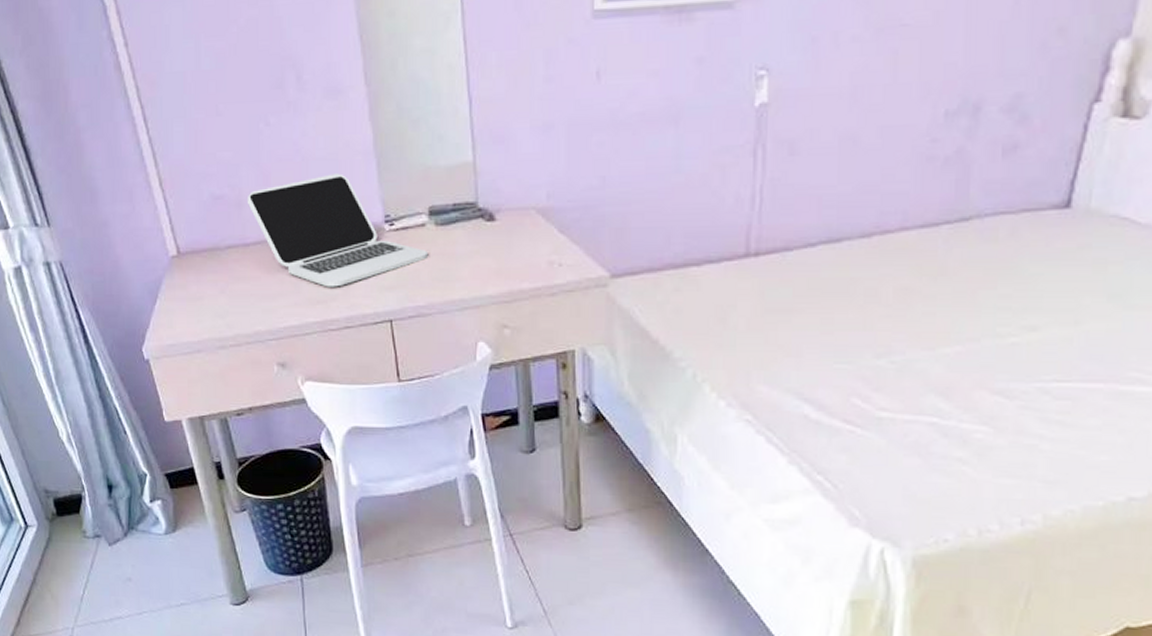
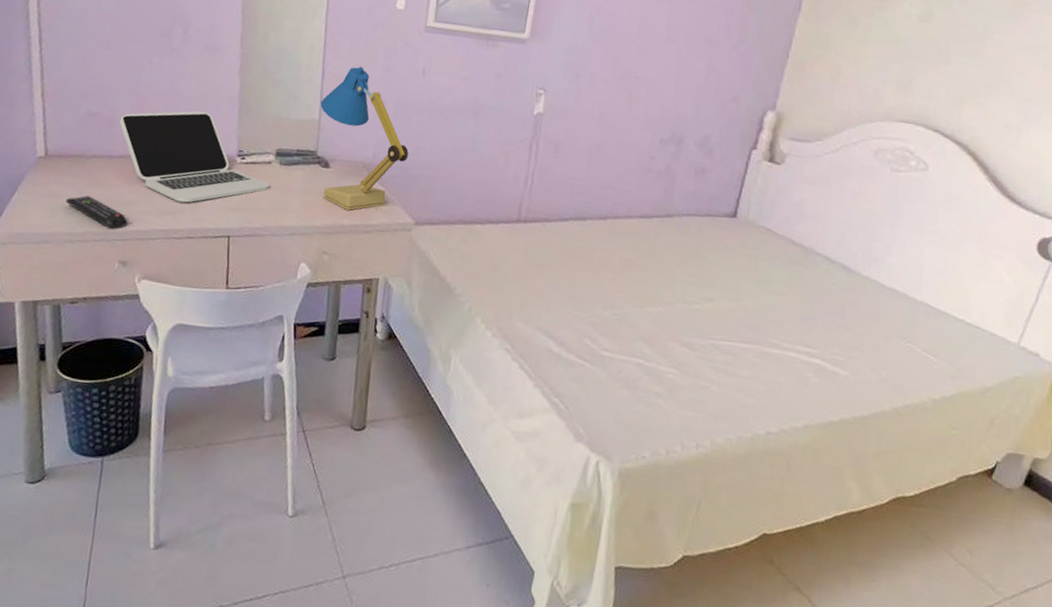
remote control: none [209,294,278,328] -> present [65,195,128,229]
desk lamp: none [472,82,591,270] -> present [320,66,409,210]

